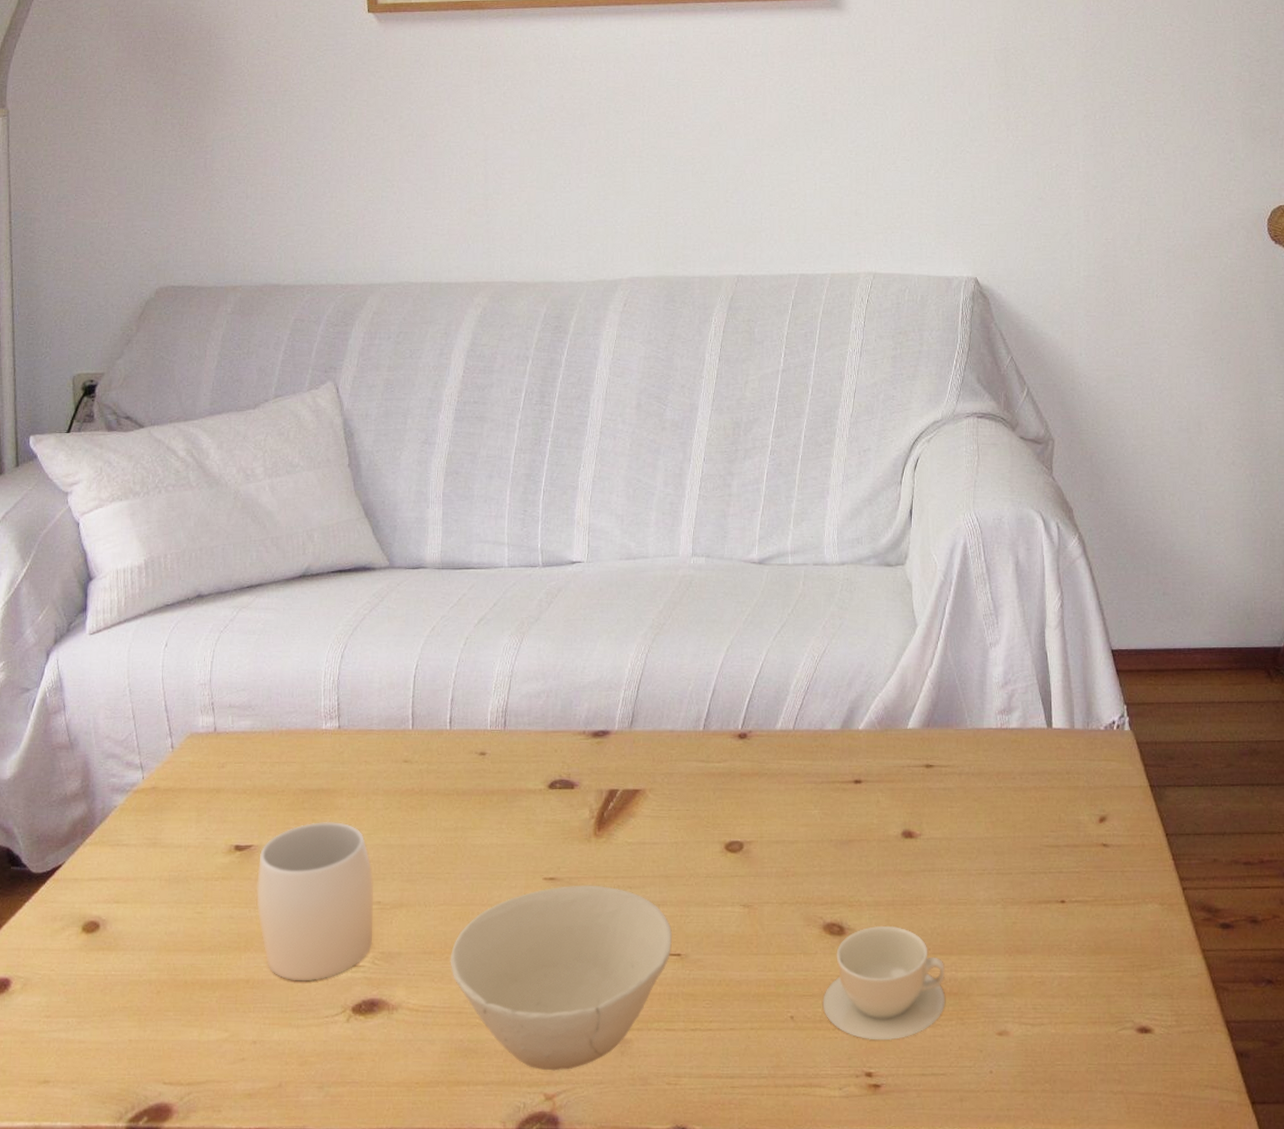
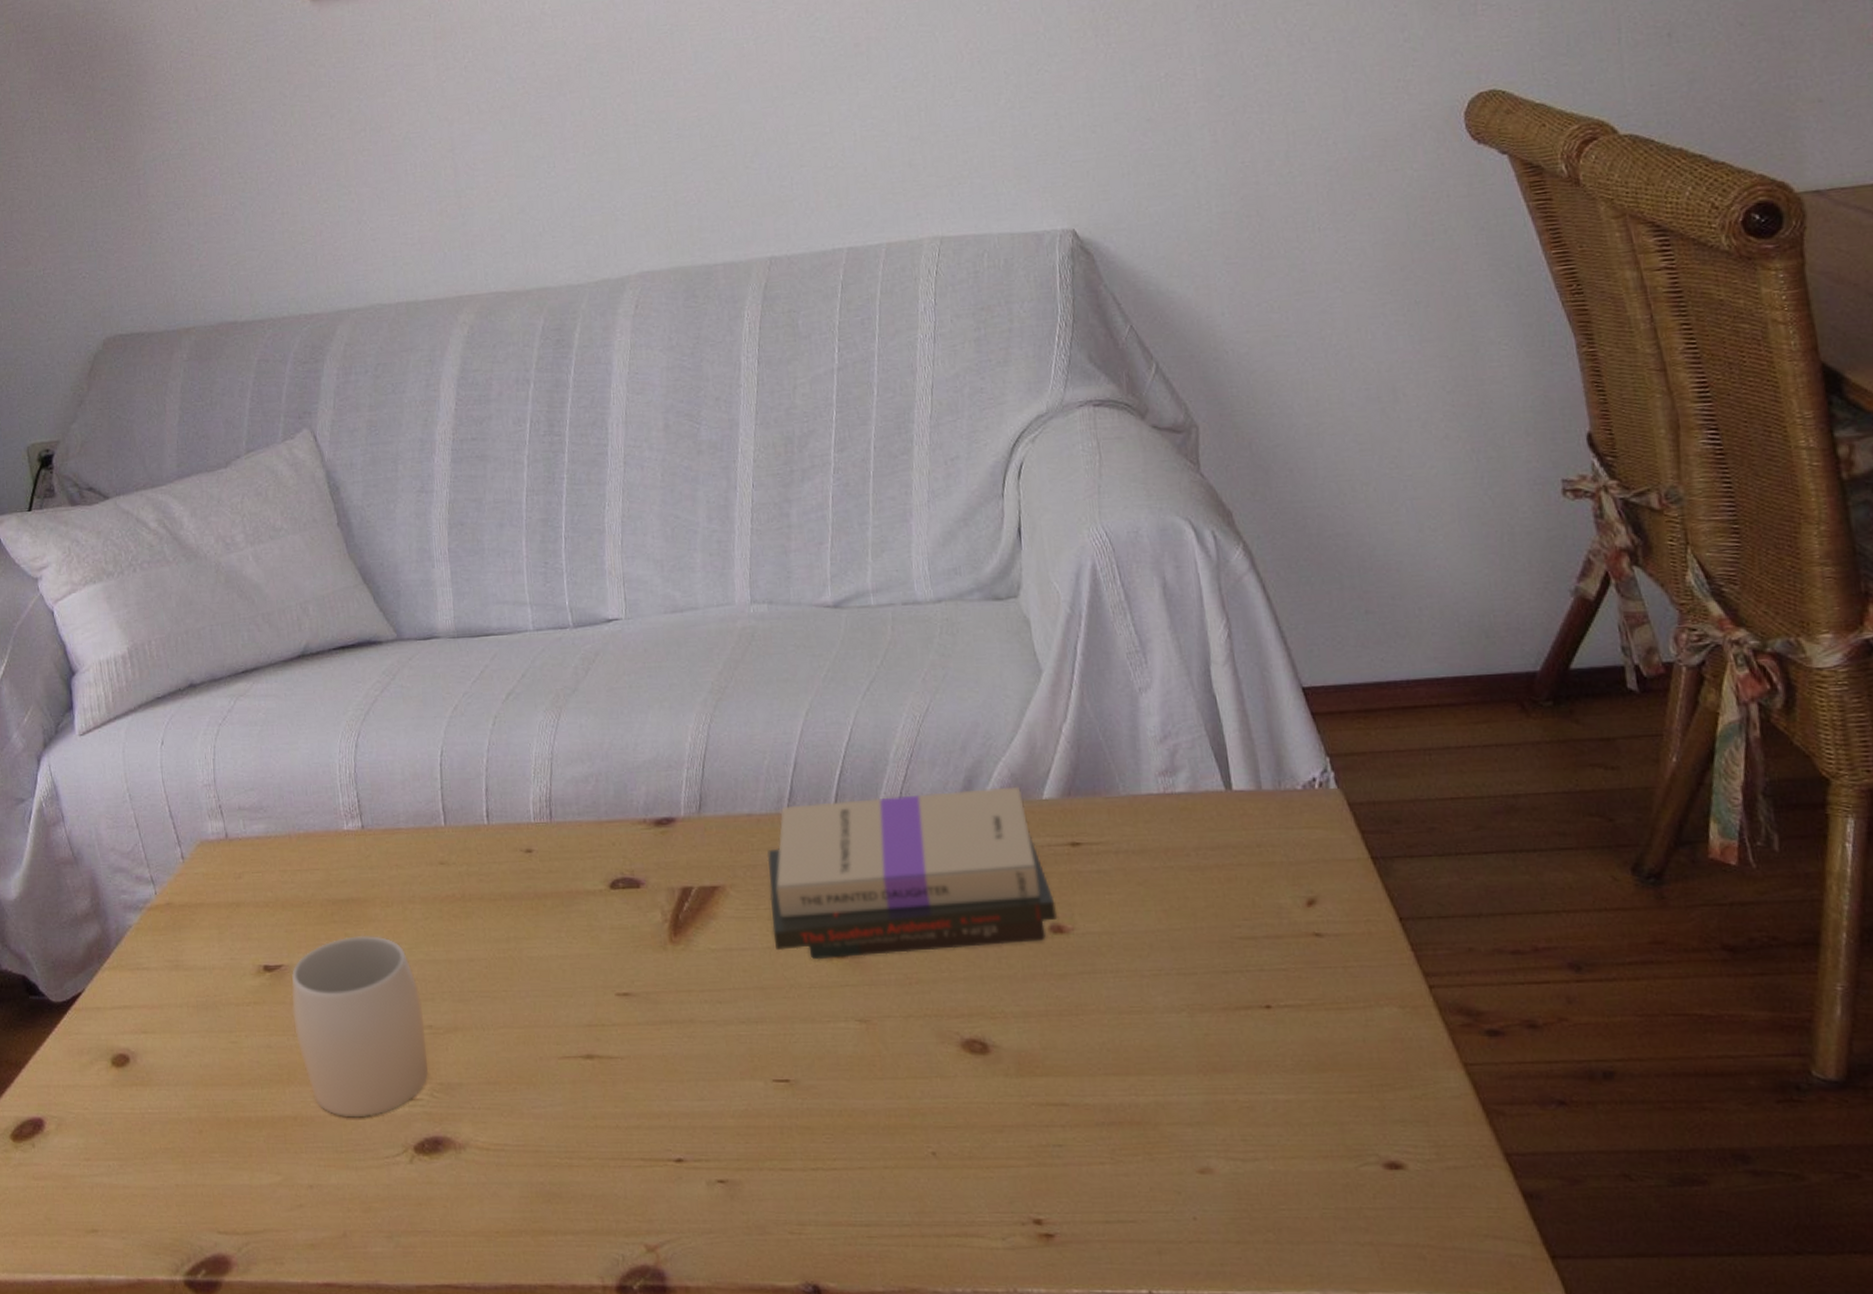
bowl: present [450,885,672,1071] -> none [518,1000,778,1218]
books: none [681,717,910,854] -> present [767,786,1058,960]
teacup: present [822,925,946,1041] -> none [969,1041,1127,1181]

